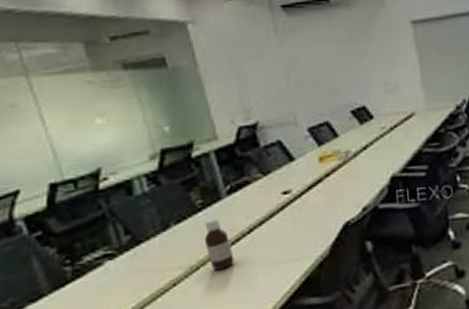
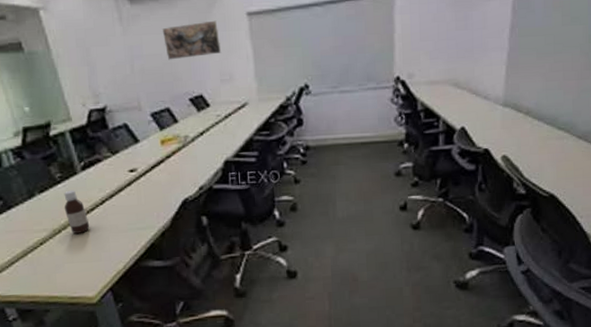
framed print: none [321,29,386,71] -> present [162,20,222,60]

